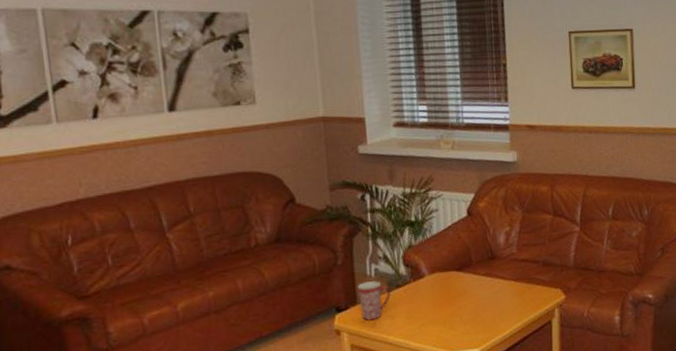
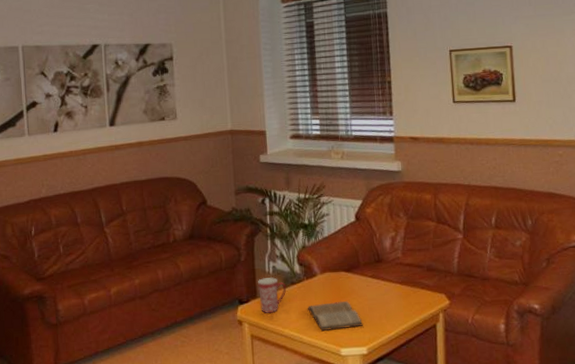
book: none [415,302,476,335] -> present [308,301,364,332]

